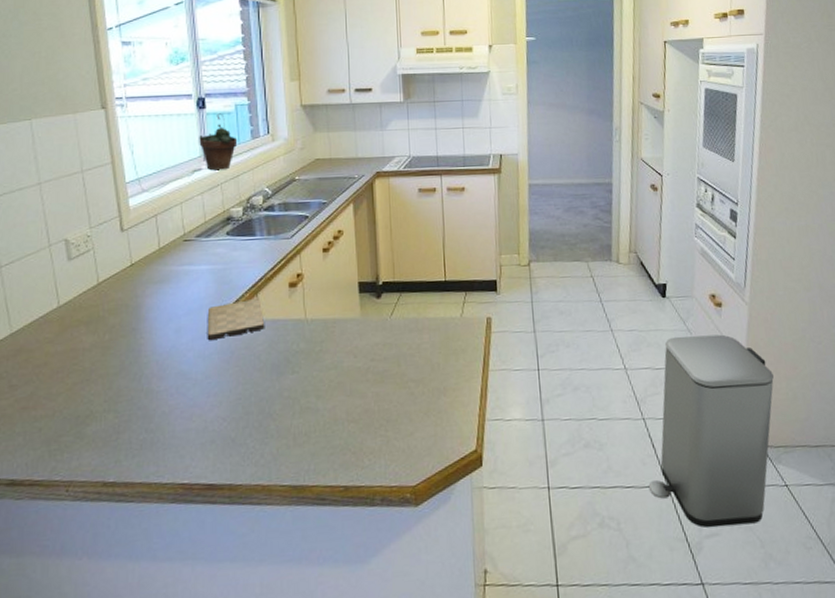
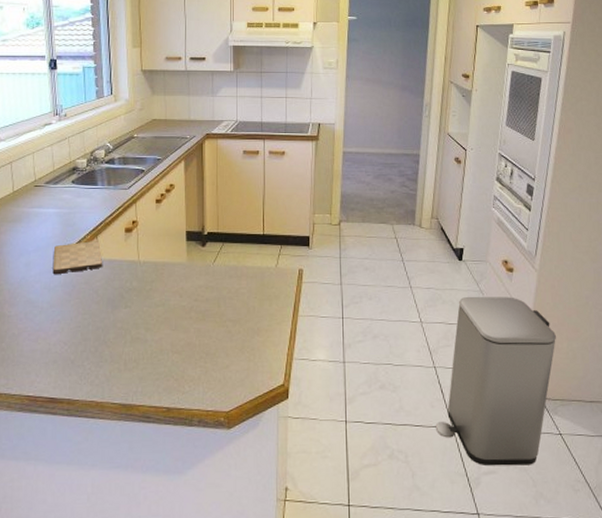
succulent plant: present [199,113,238,171] -> none [50,74,84,125]

